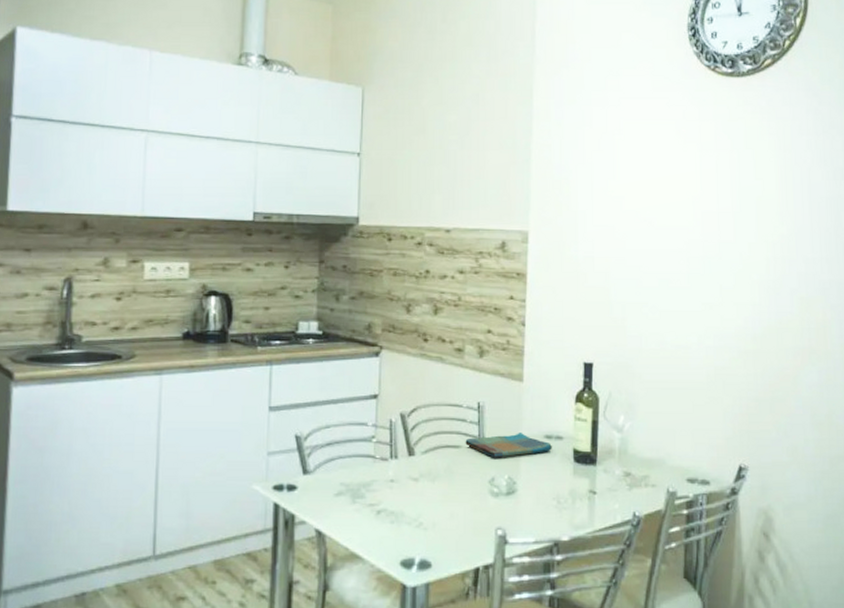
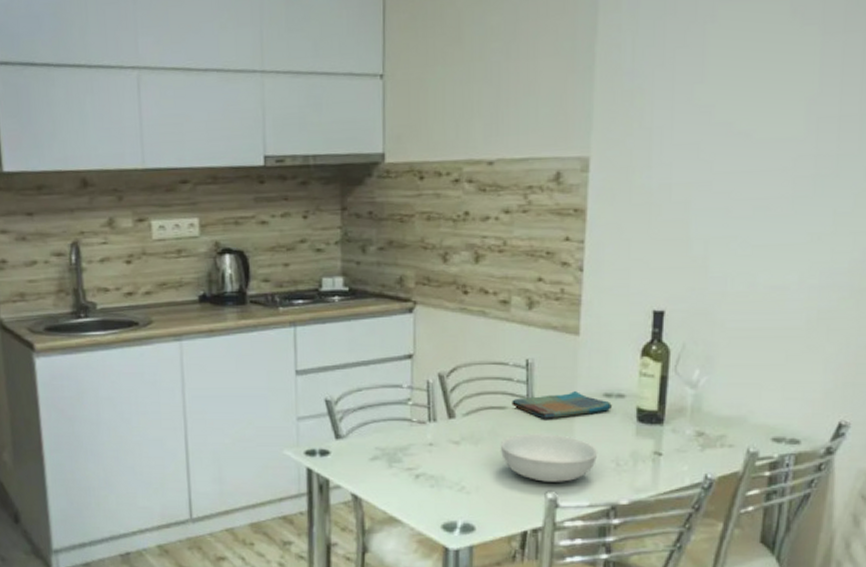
serving bowl: none [456,471,542,519] -> present [501,434,598,482]

